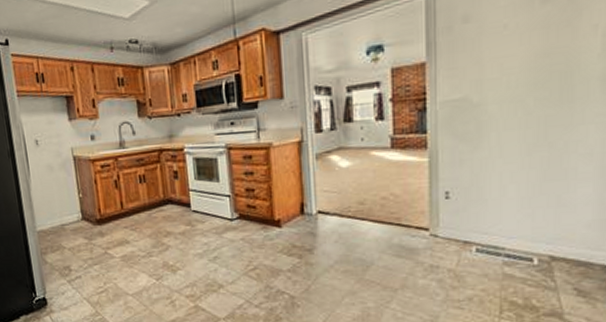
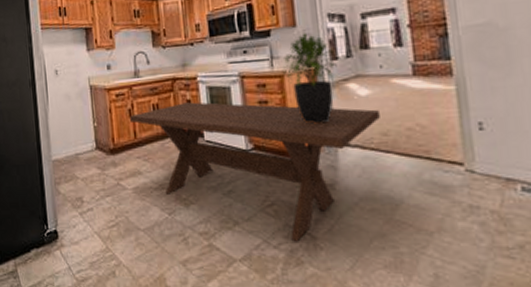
dining table: none [115,173,358,301] -> present [129,102,380,242]
potted plant: none [269,105,321,194] -> present [283,33,337,124]

